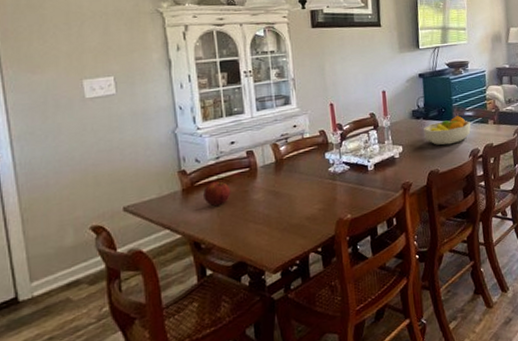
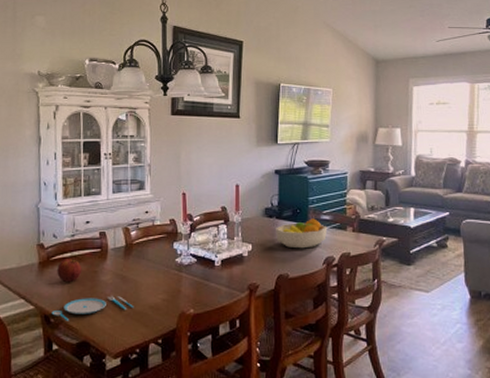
plate: none [201,212,290,245] -> present [51,295,134,322]

